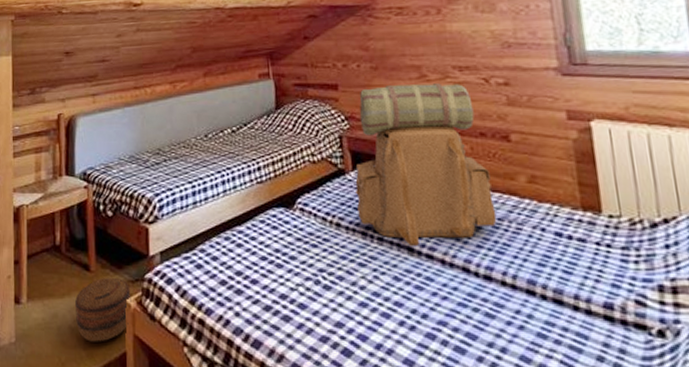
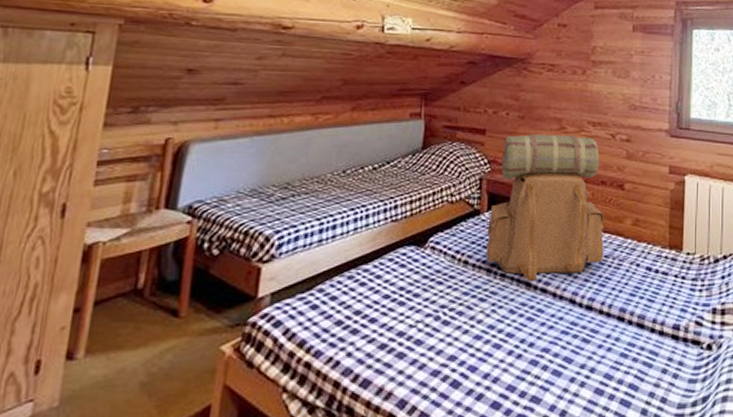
basket: present [75,277,132,342] -> none [150,322,228,397]

